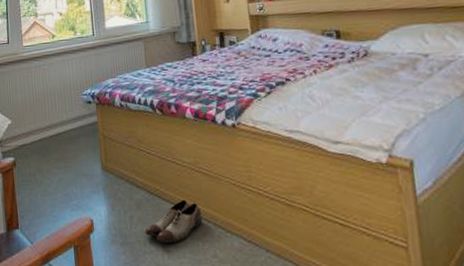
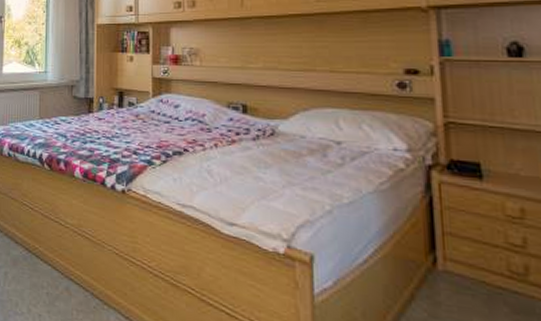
shoe: present [145,199,203,243] -> none [18,262,80,308]

